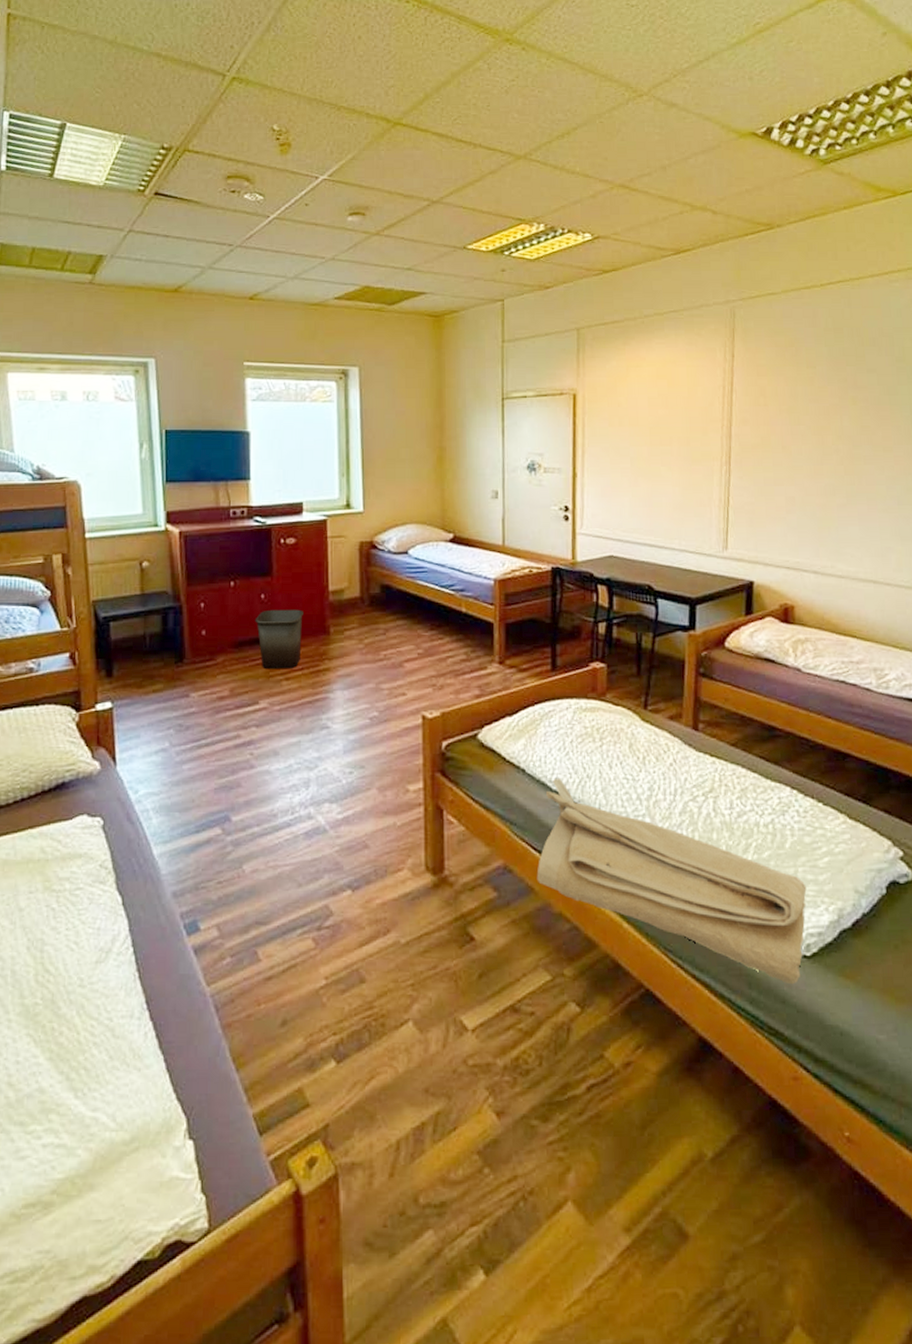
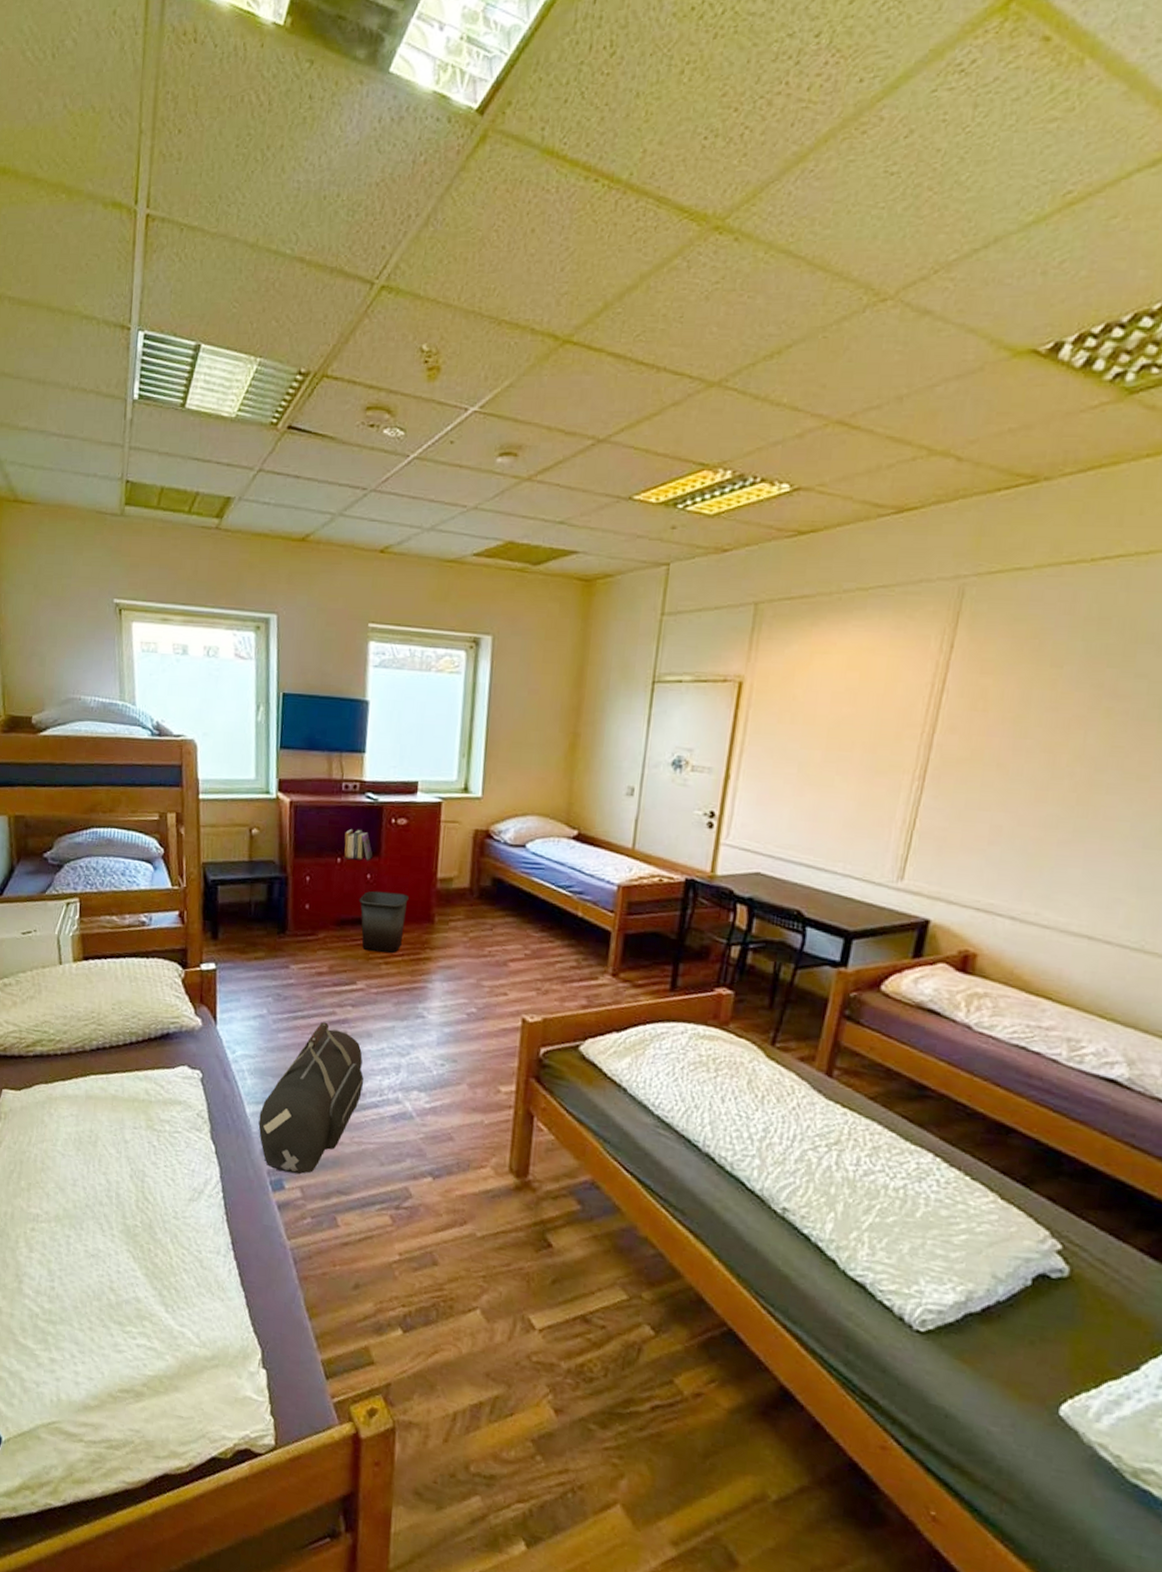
duffel bag: none [167,746,275,912] -> present [258,1021,364,1175]
books: none [236,552,266,582] -> present [344,828,374,861]
towel: present [536,777,807,985] -> none [625,1102,934,1357]

